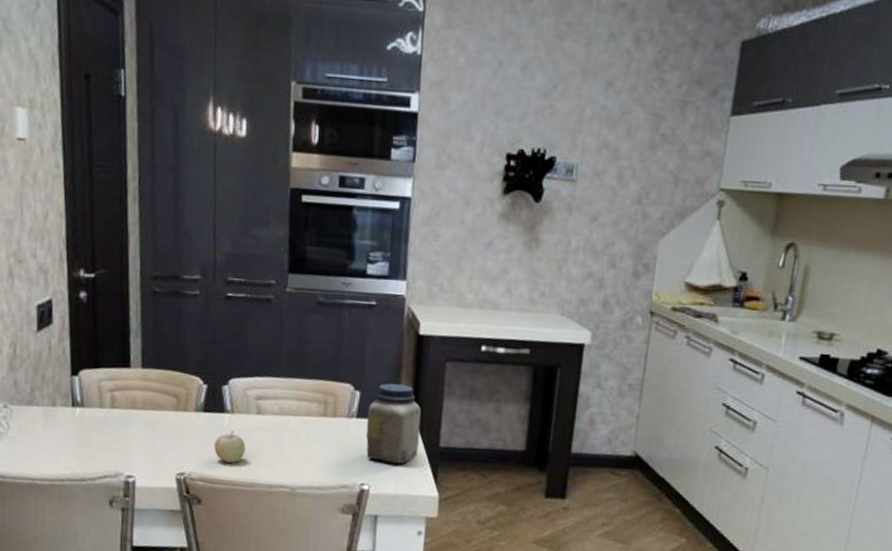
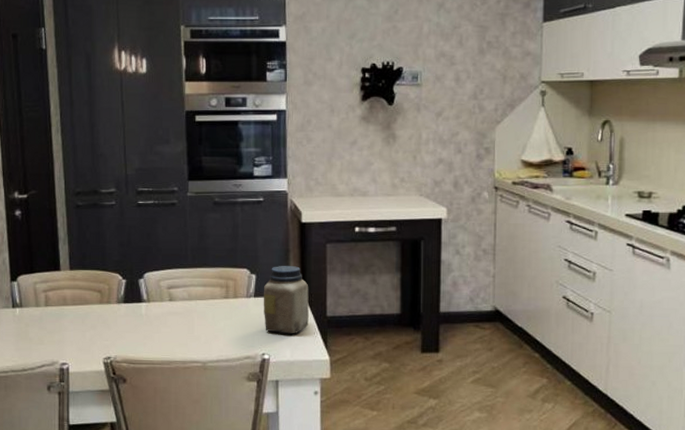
fruit: present [214,430,246,463] -> none [135,317,161,345]

